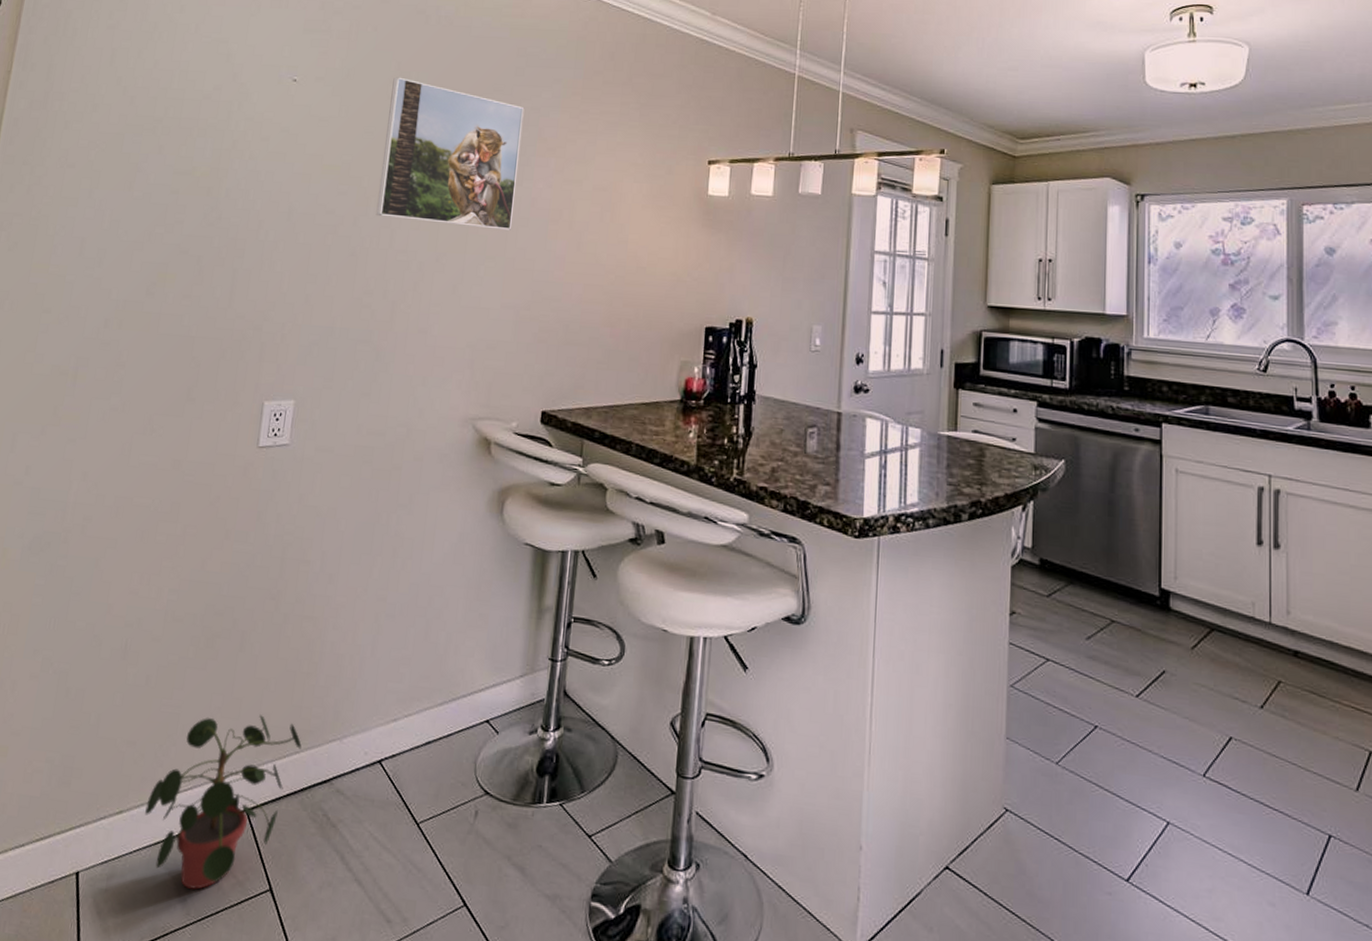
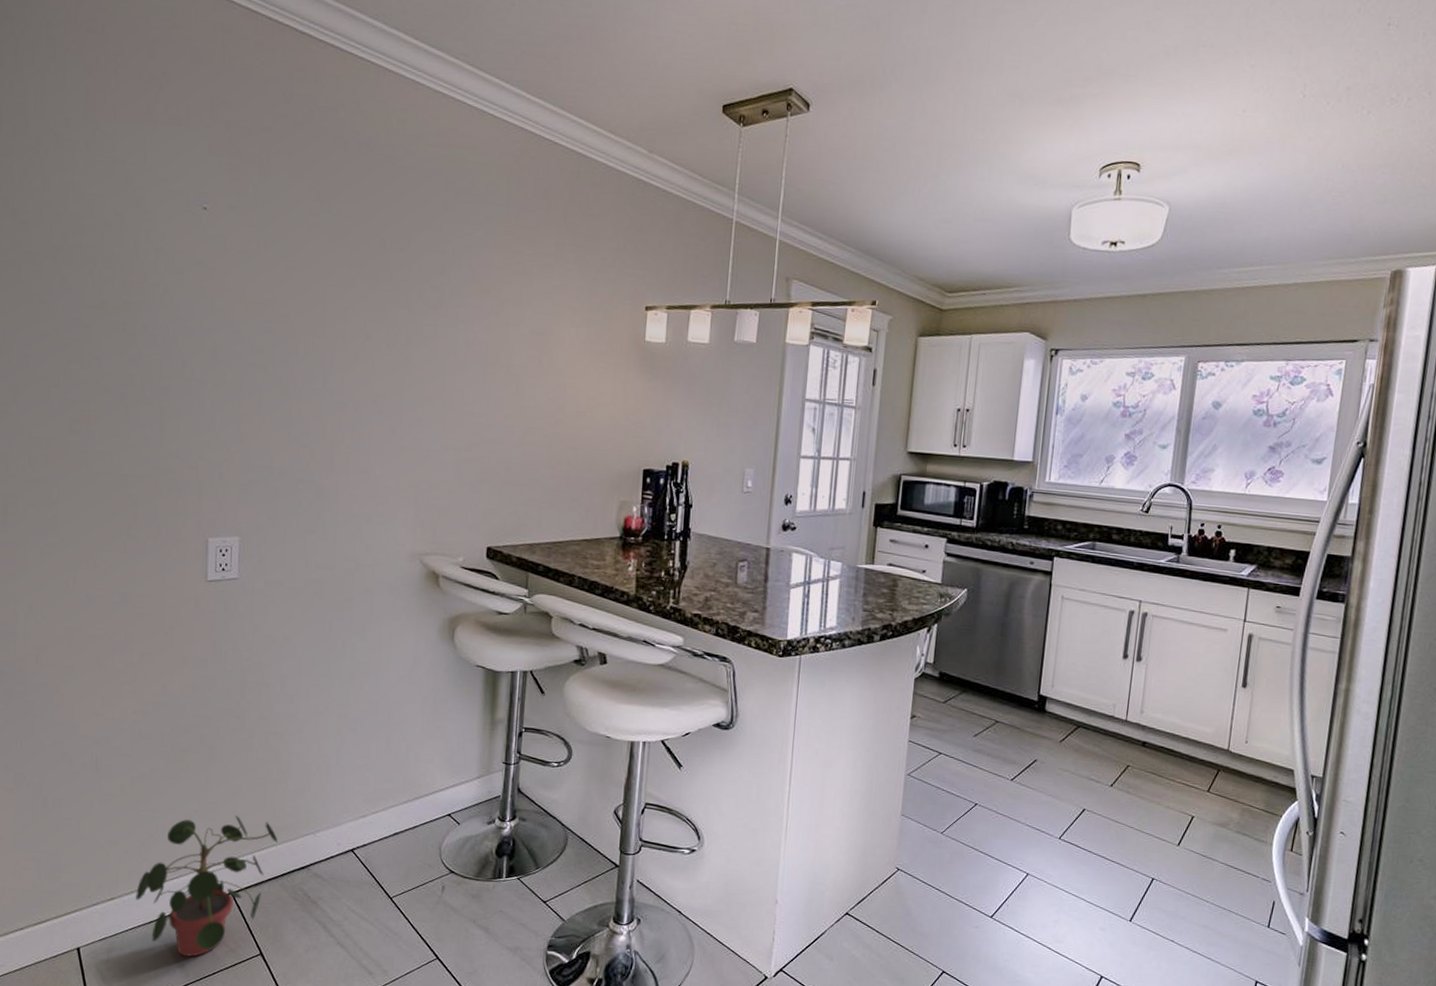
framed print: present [376,77,525,230] -> none [306,208,456,373]

